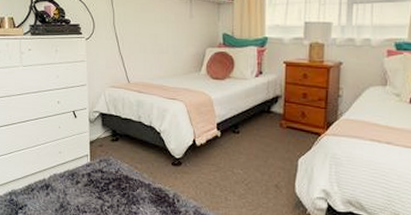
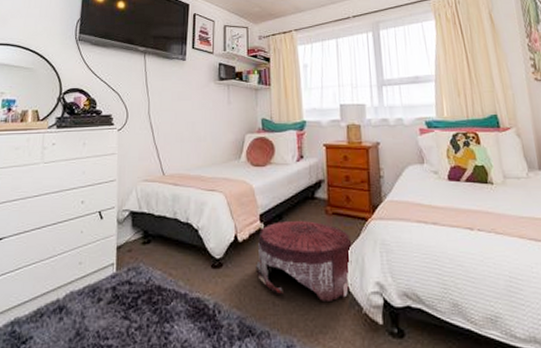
pouf: none [211,130,303,201] -> present [256,221,353,301]

